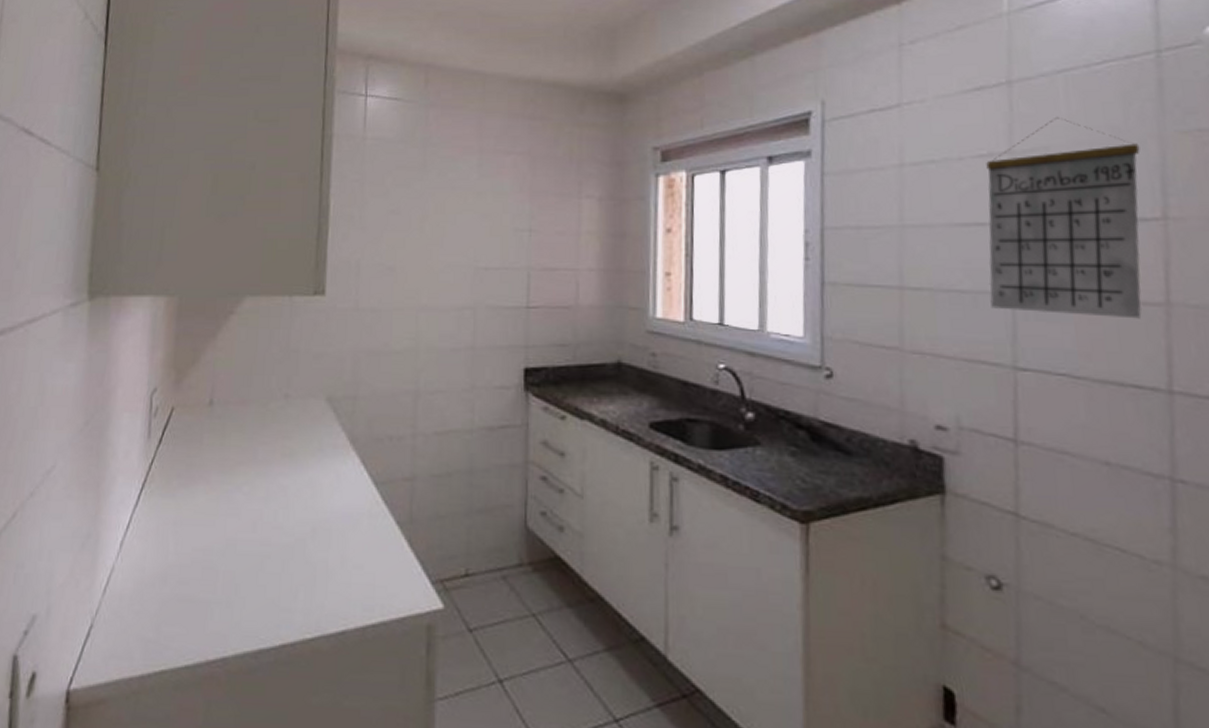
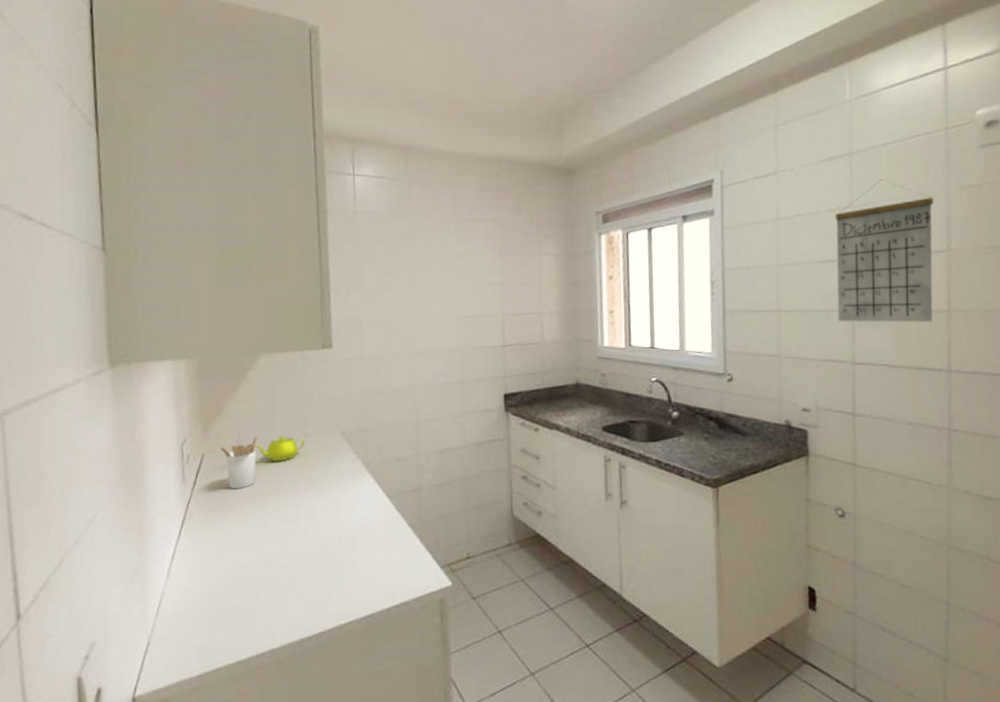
utensil holder: none [190,390,235,454] -> present [219,434,259,490]
teapot: none [229,393,286,425] -> present [254,435,306,462]

